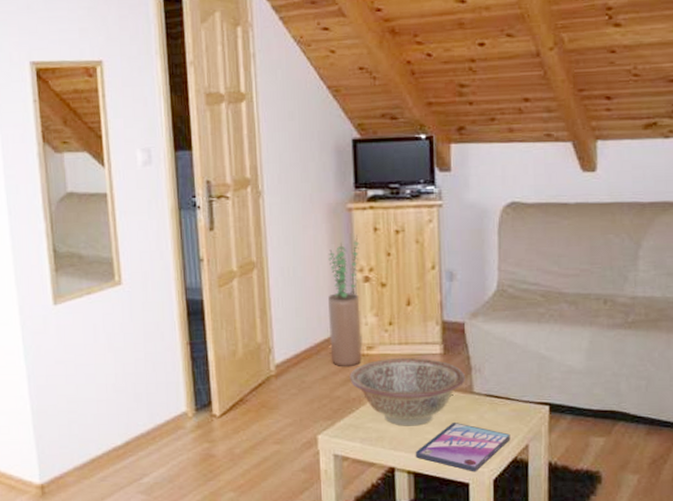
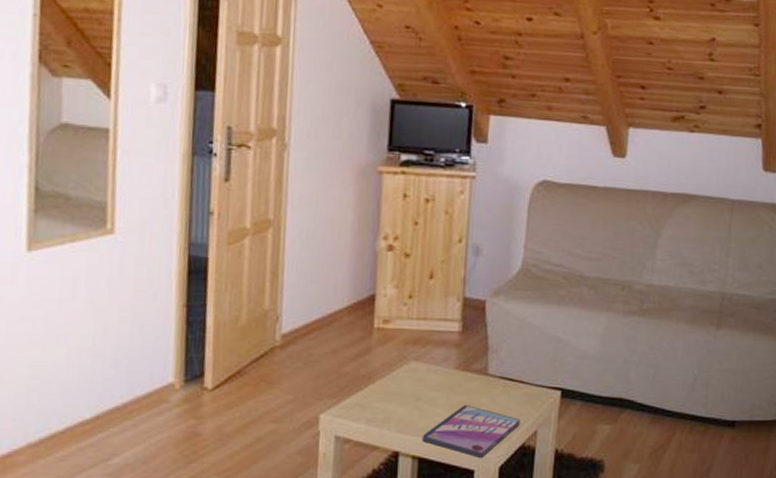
vase: present [328,234,362,366] -> none [343,200,386,340]
decorative bowl: present [349,358,465,426] -> none [361,334,481,408]

